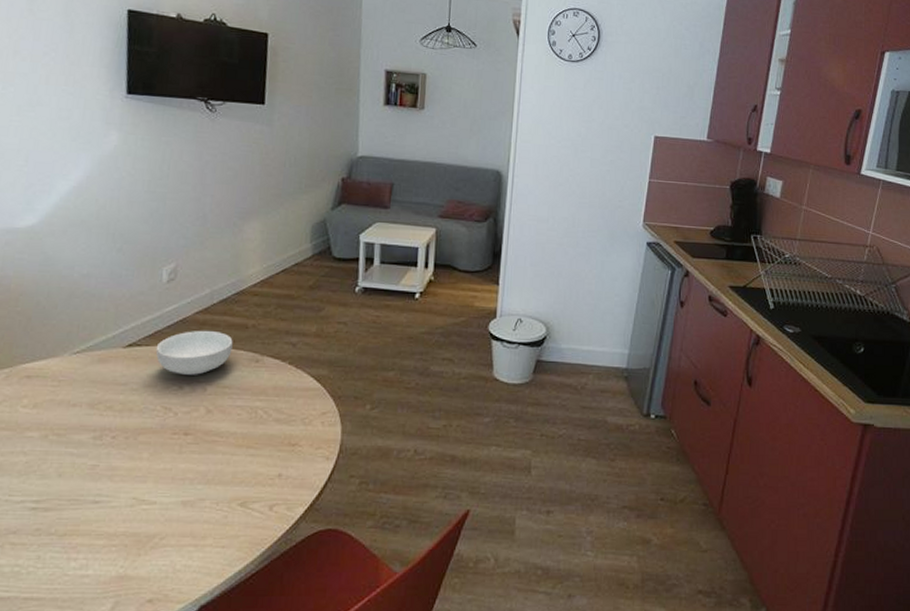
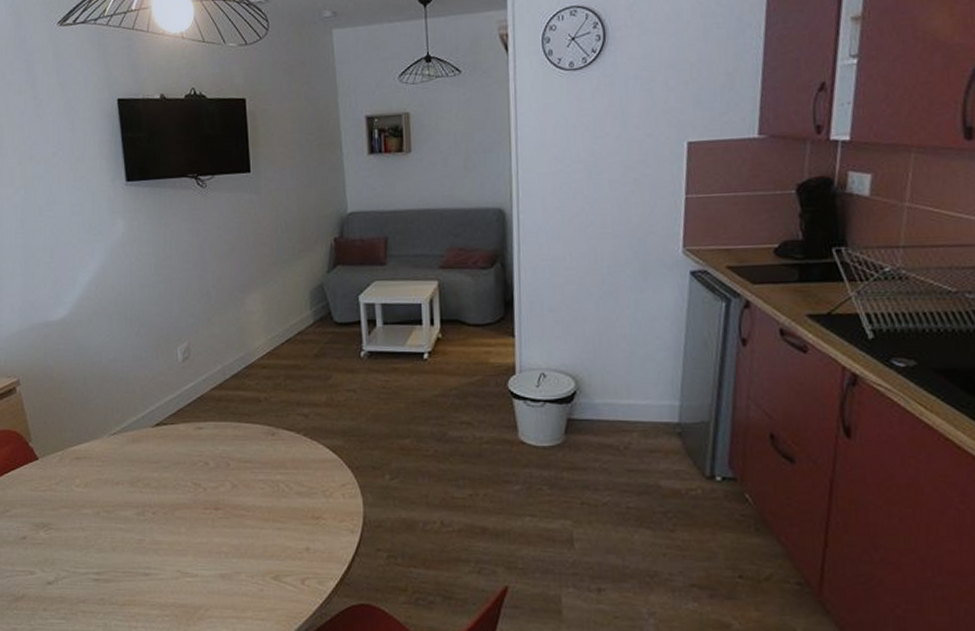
cereal bowl: present [155,330,233,375] -> none [180,406,249,451]

